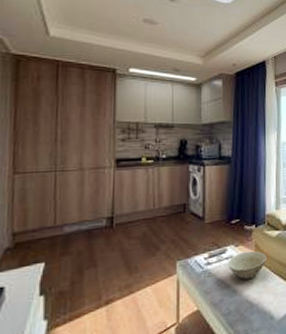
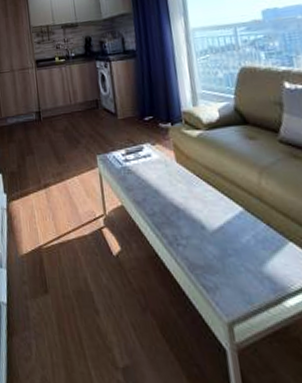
bowl: present [227,250,266,280] -> none [145,150,189,182]

